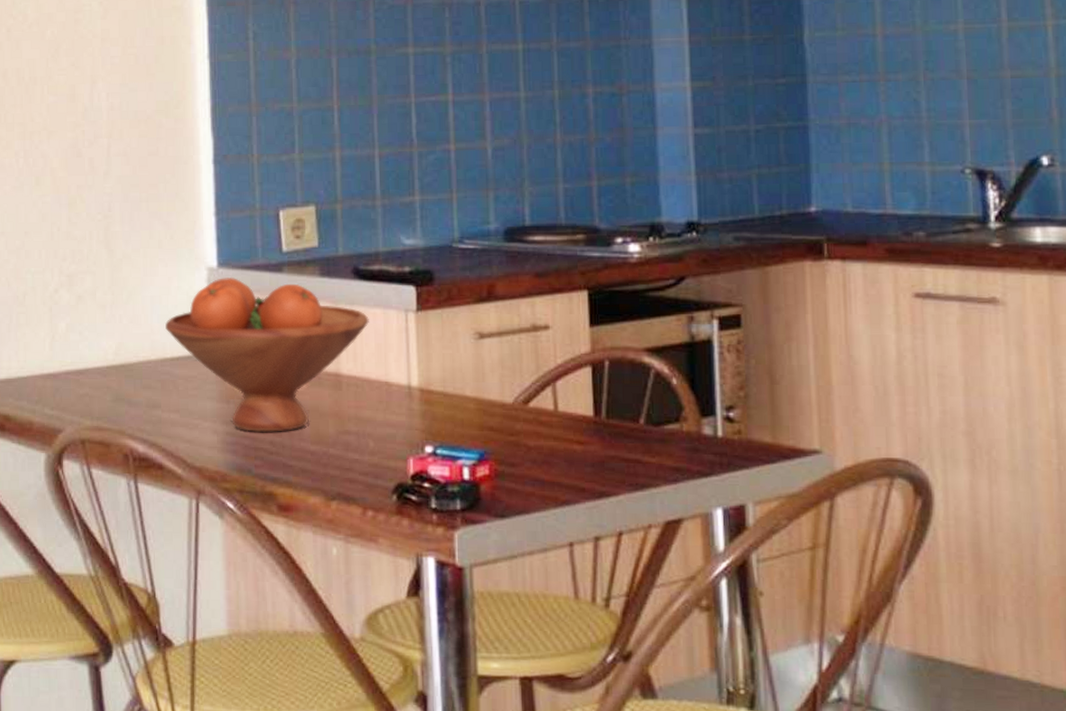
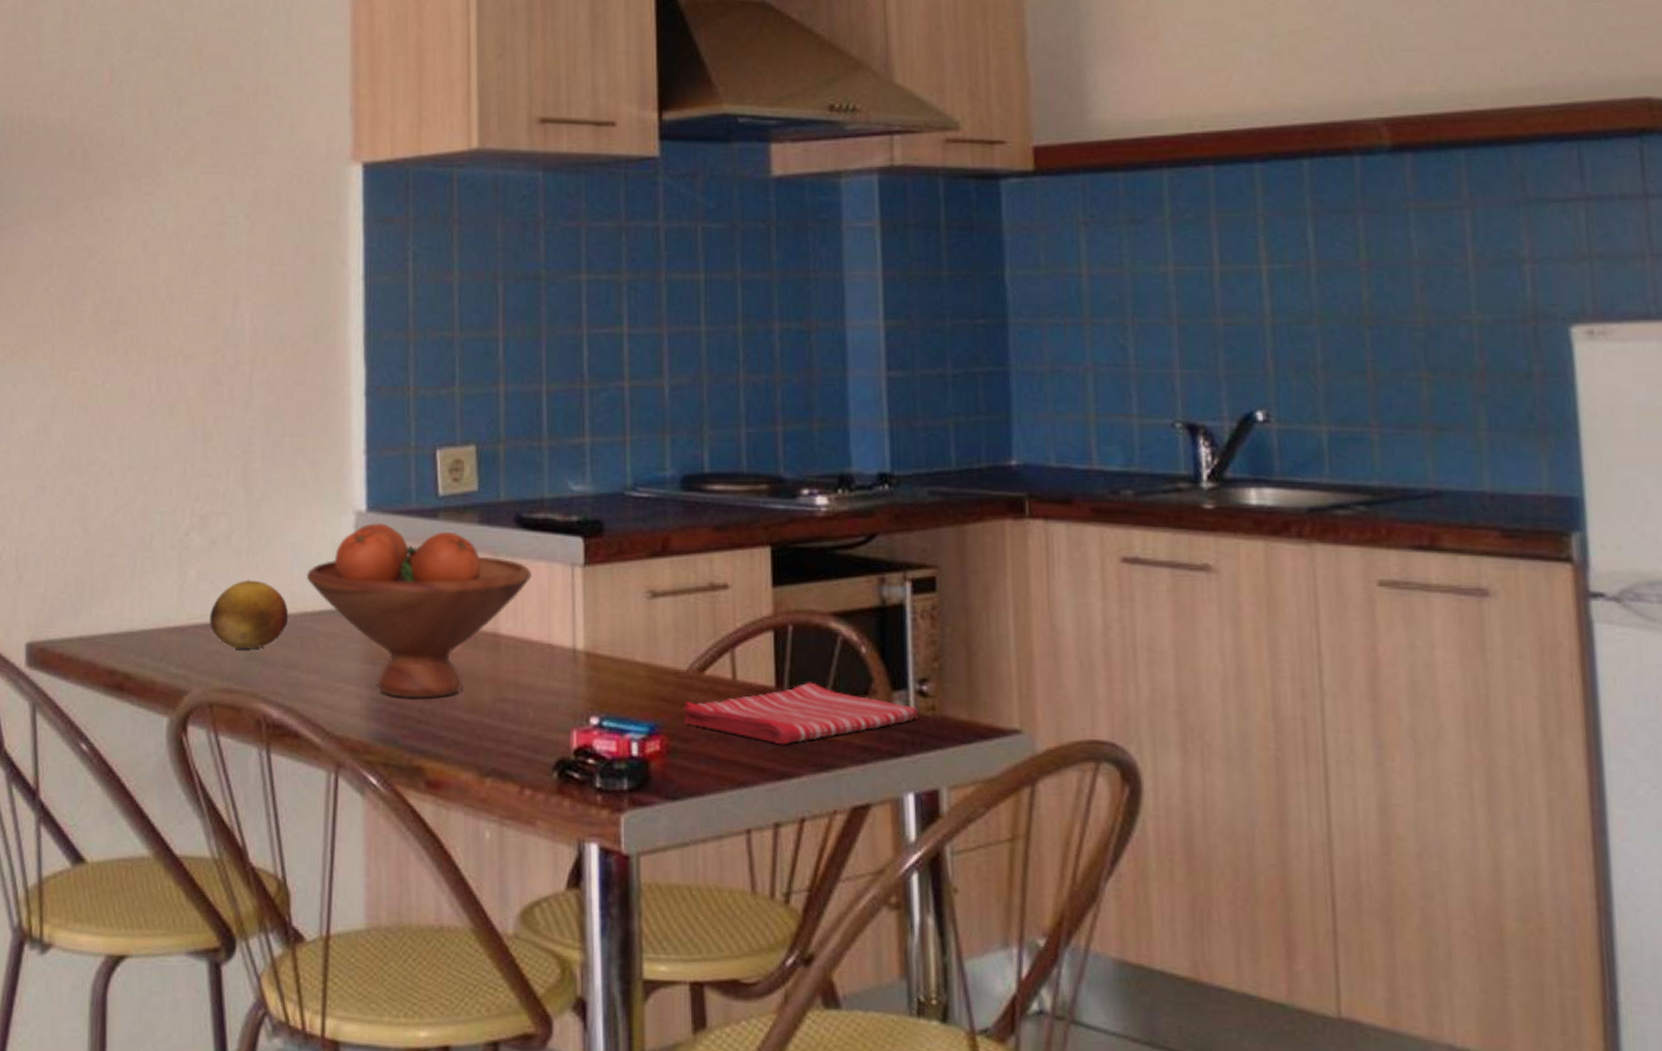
fruit: none [79,330,150,391] -> present [210,580,289,649]
dish towel: none [510,411,725,468] -> present [683,682,918,745]

